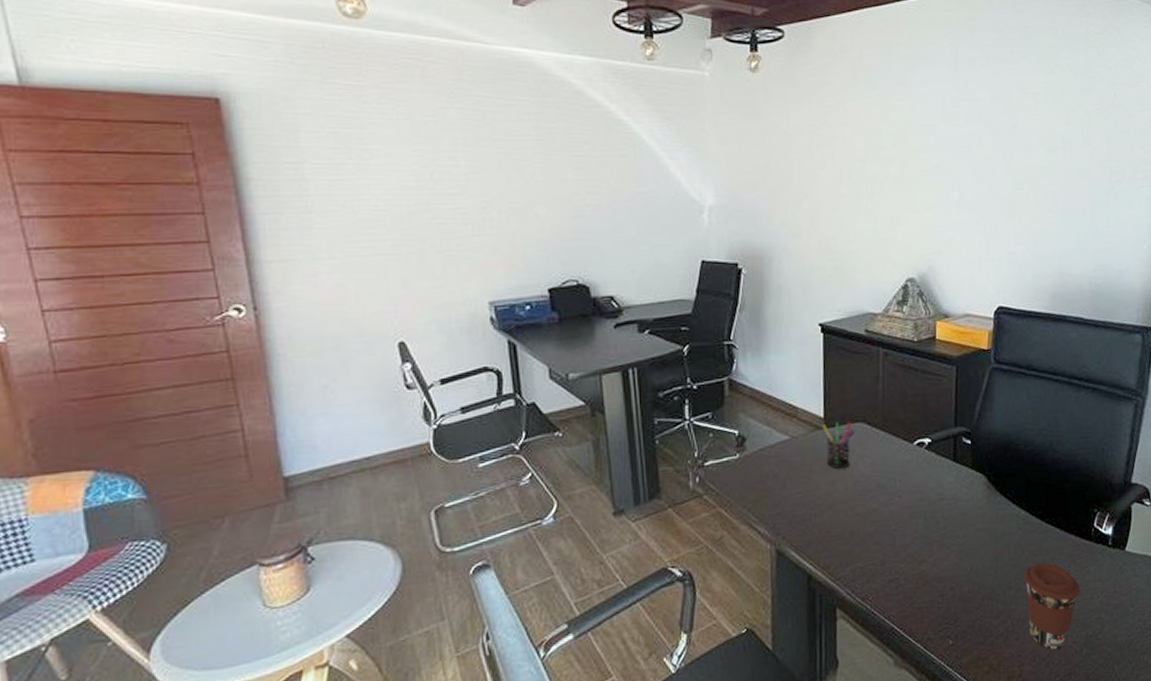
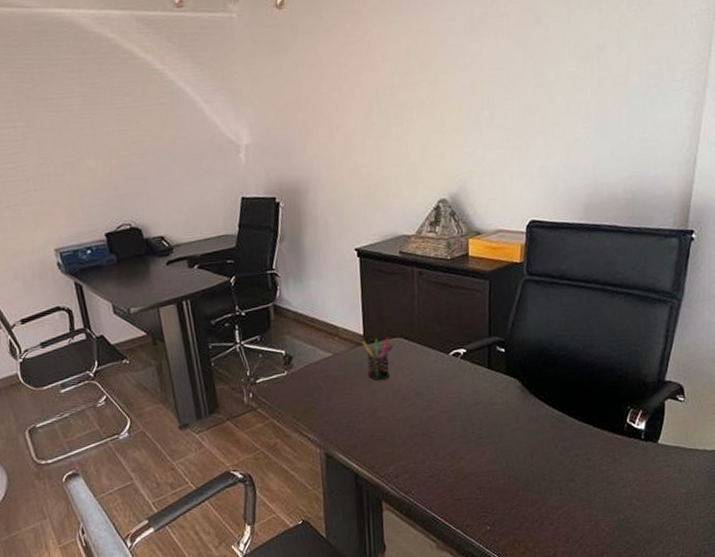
coffee cup: present [1023,562,1080,650] -> none [557,456,613,533]

